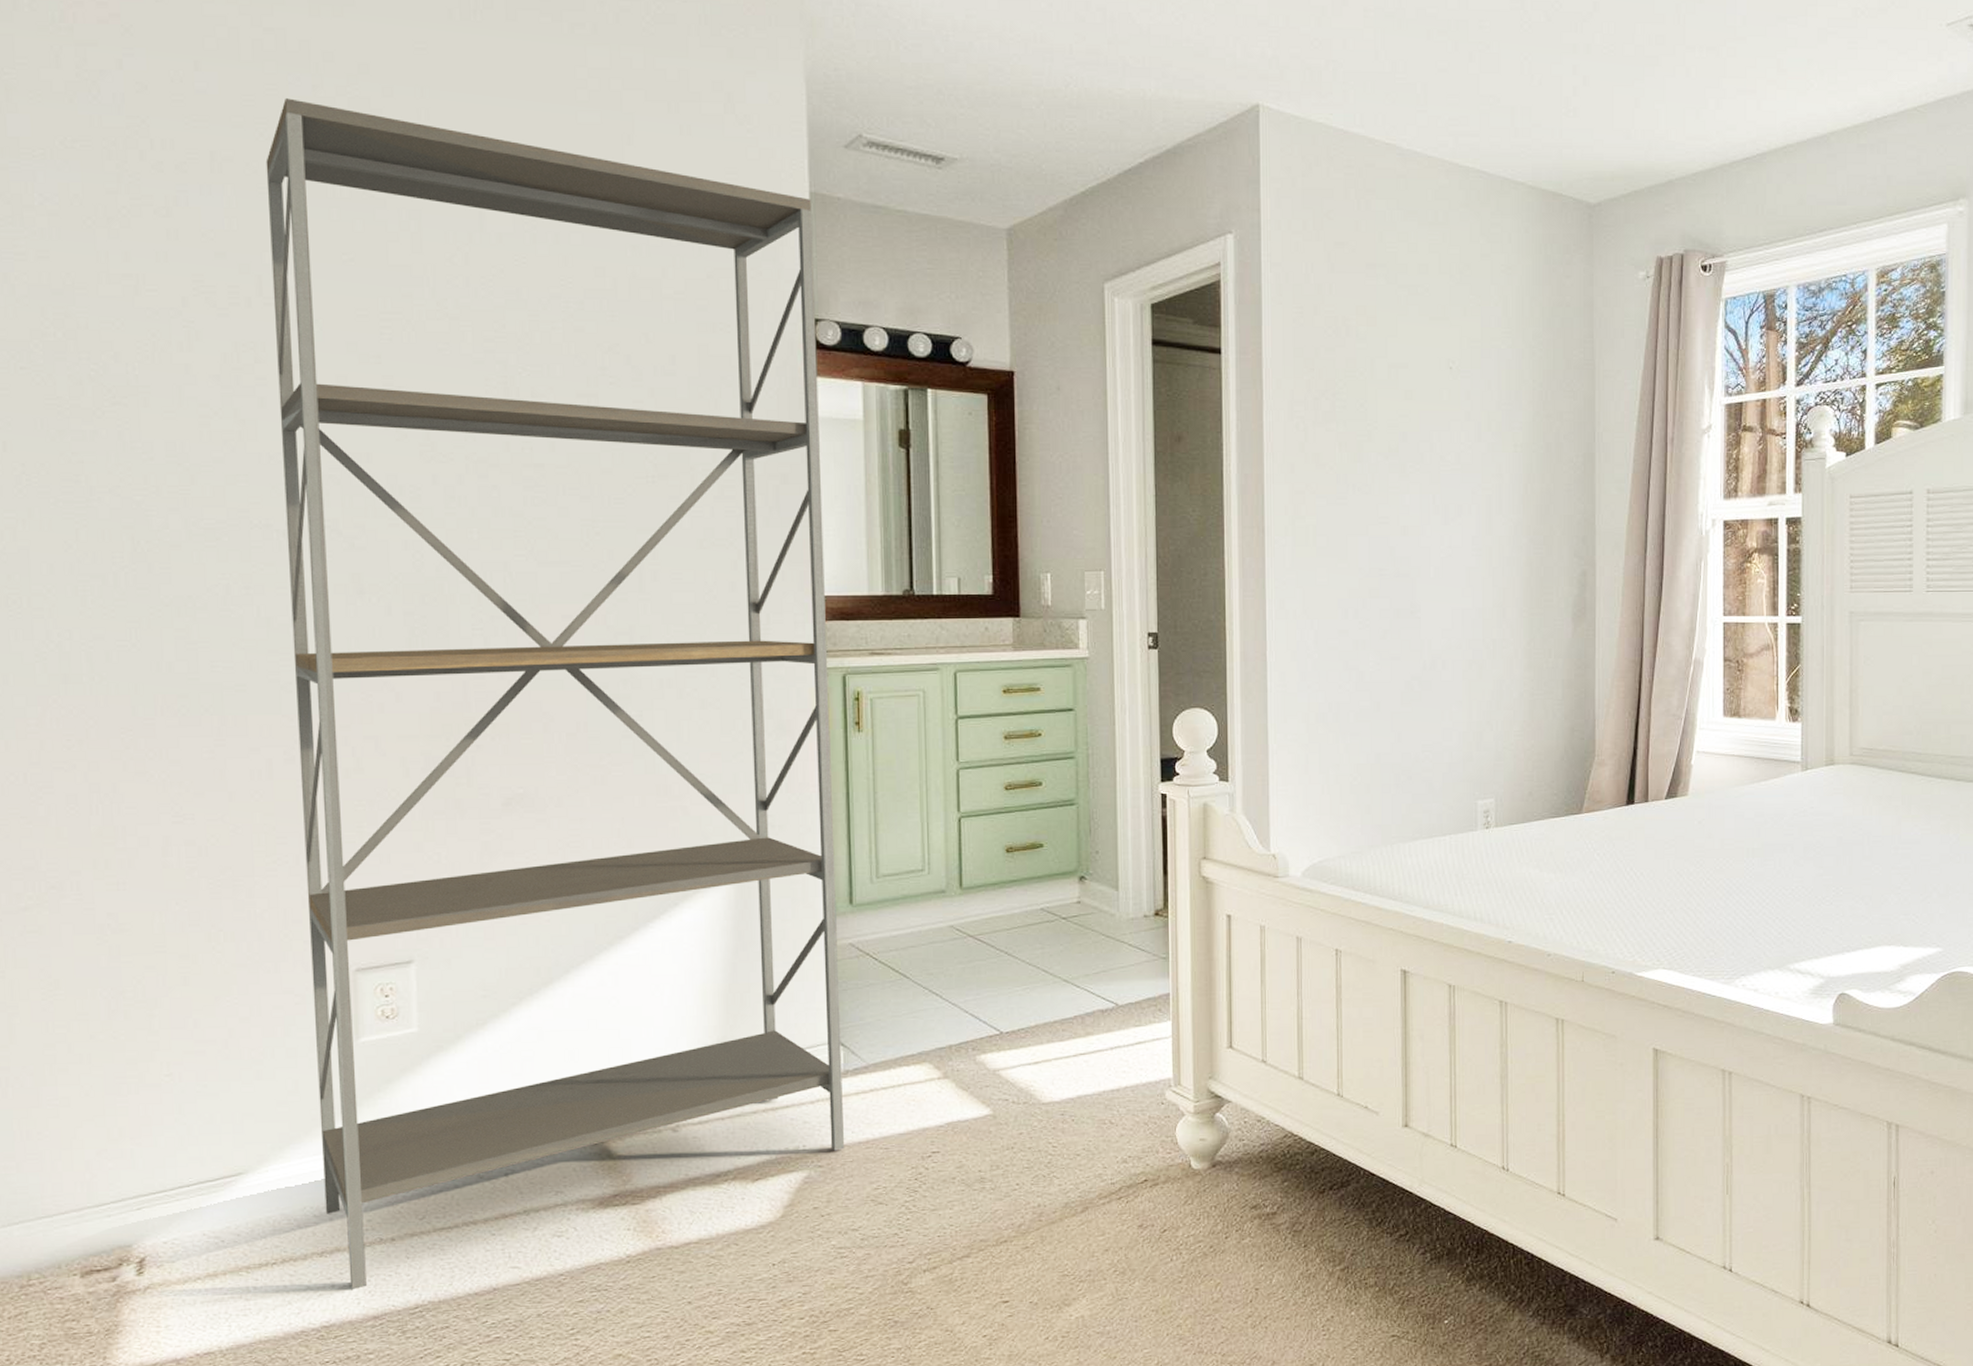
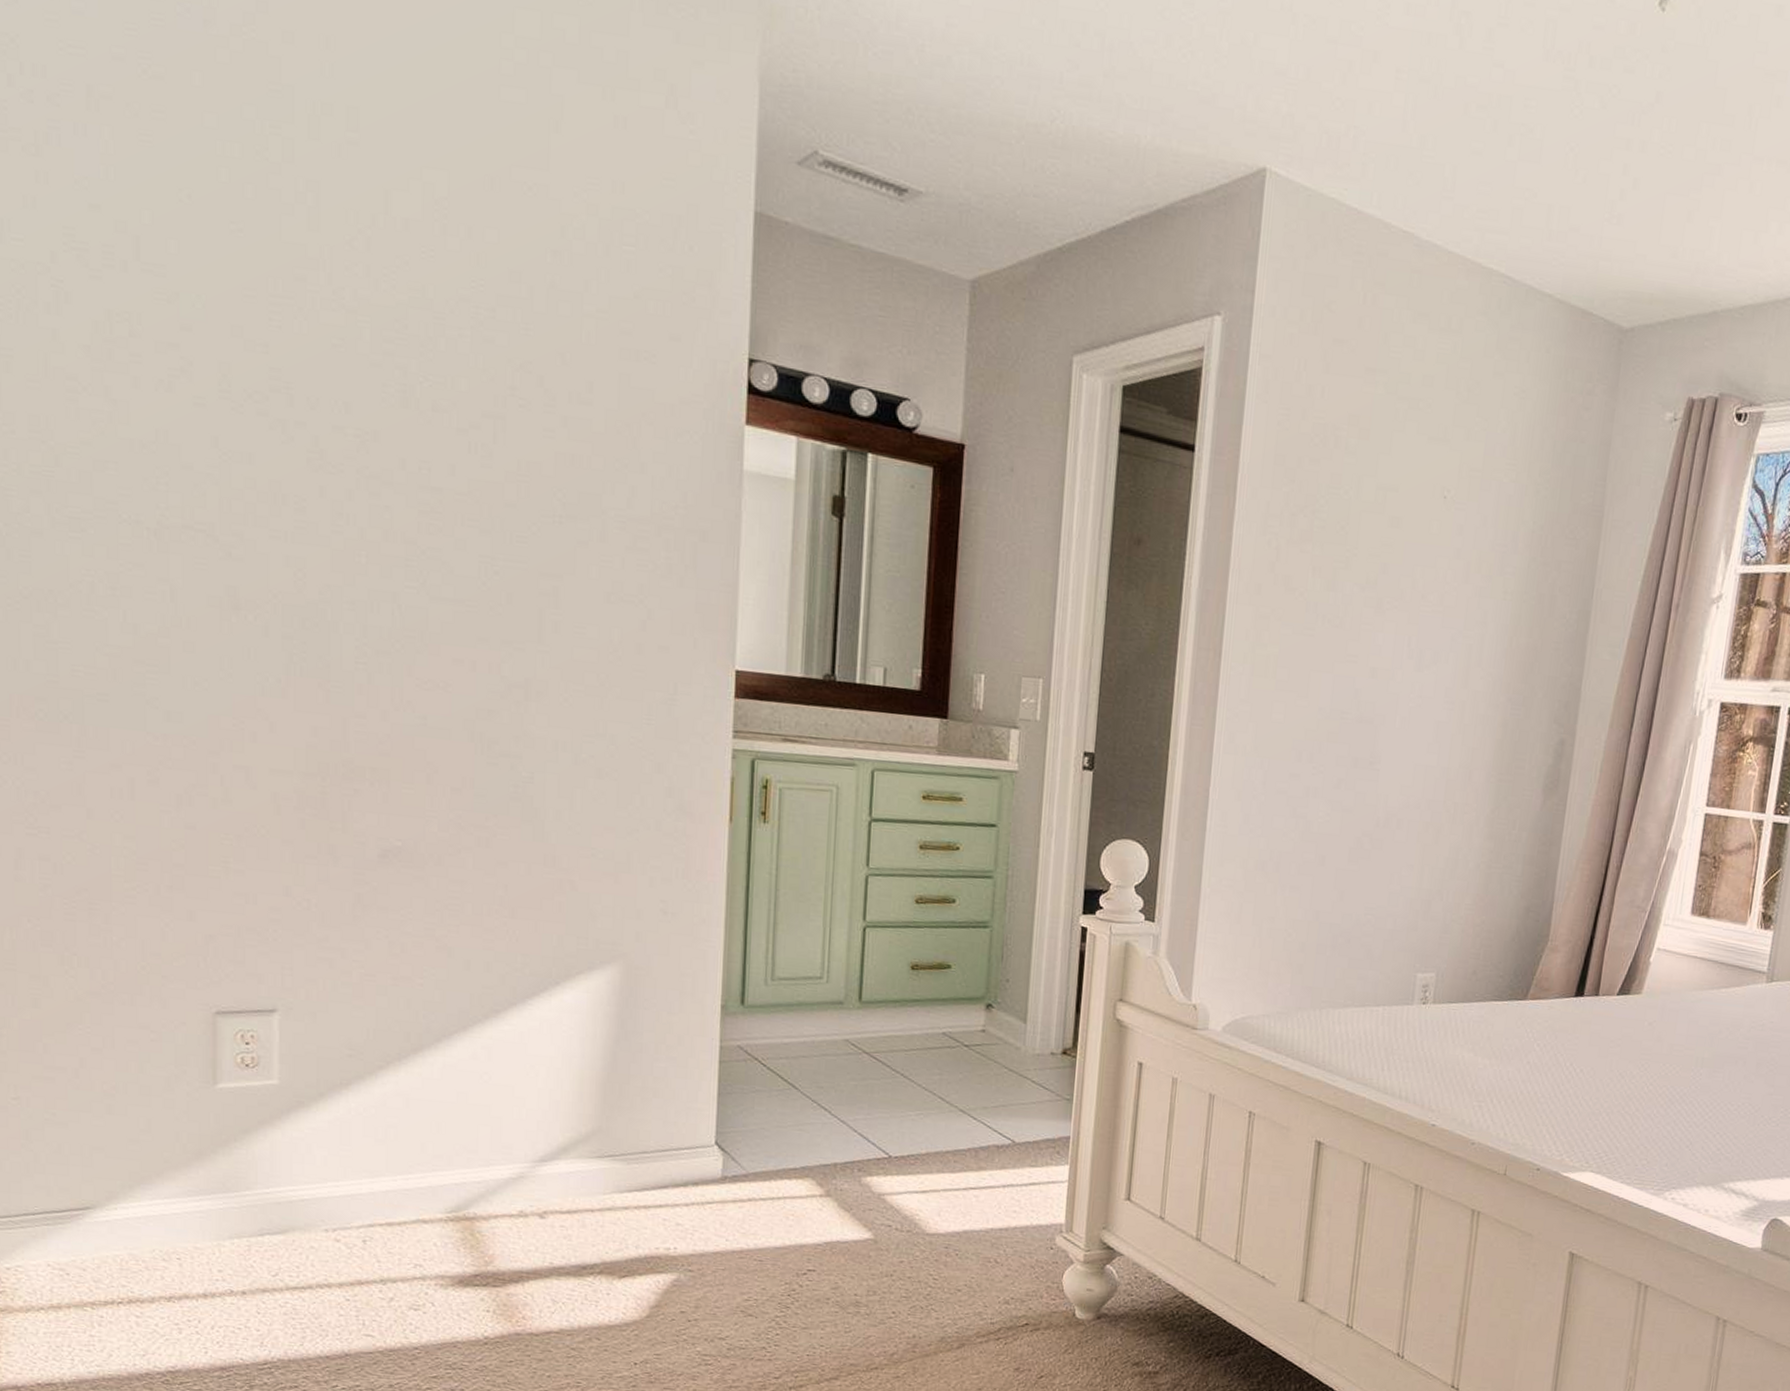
shelving unit: present [266,98,845,1290] -> none [148,32,756,1339]

